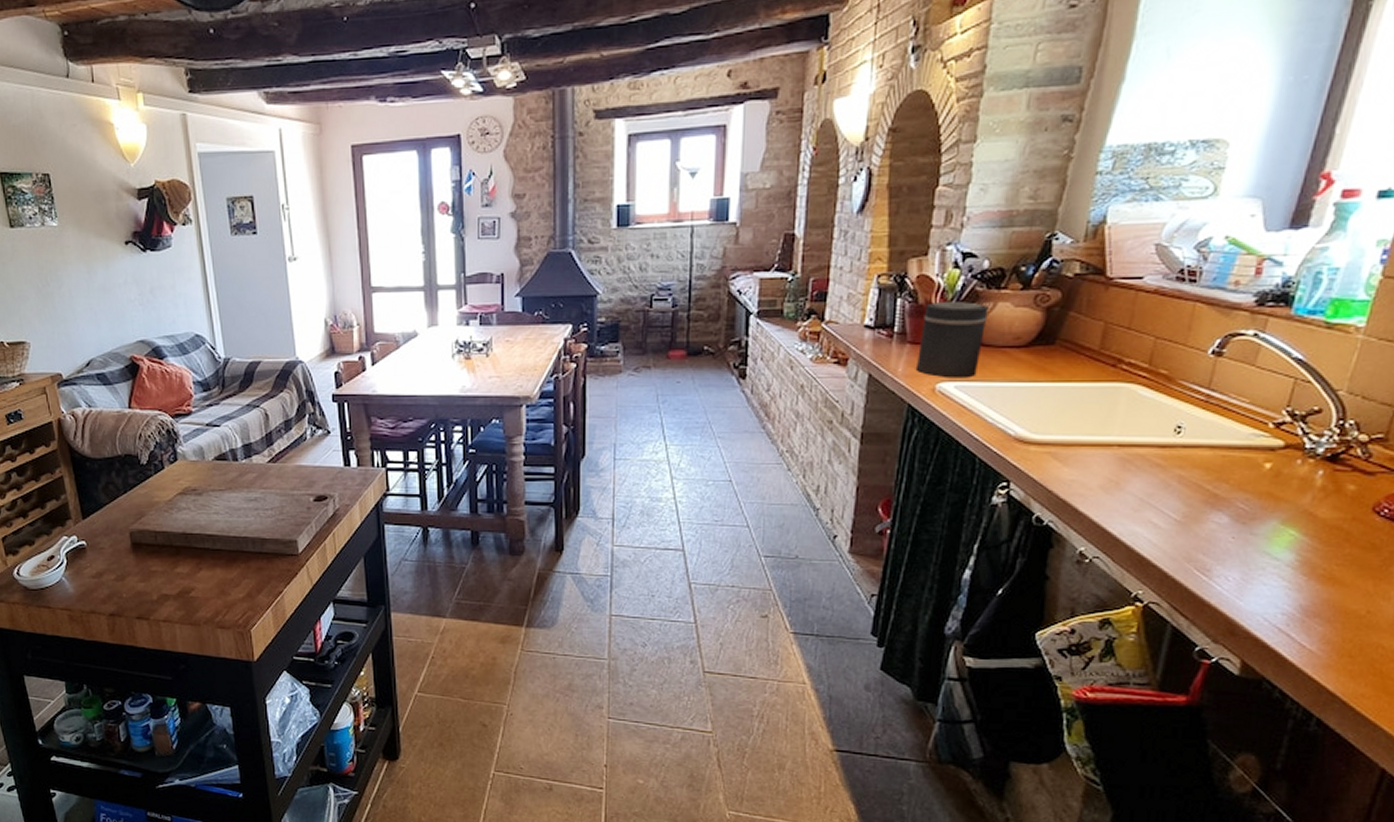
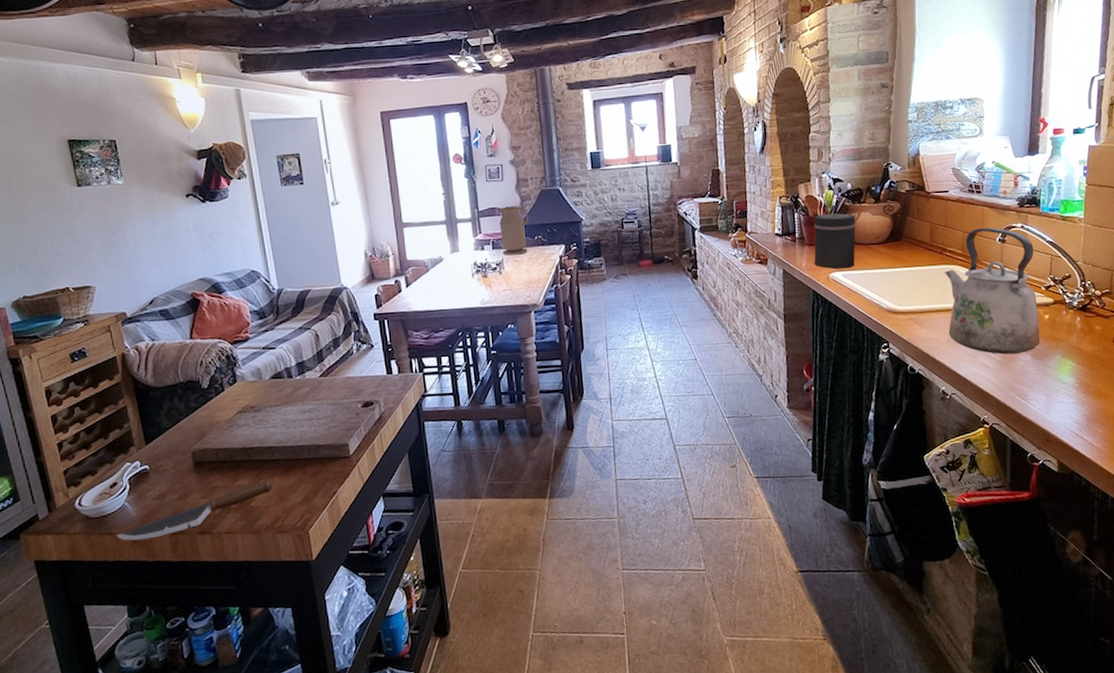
kitchen knife: none [53,570,213,618] -> present [116,480,272,541]
water jug: none [489,272,529,334] -> present [497,206,529,256]
kettle: none [1104,333,1268,512] -> present [945,227,1041,355]

